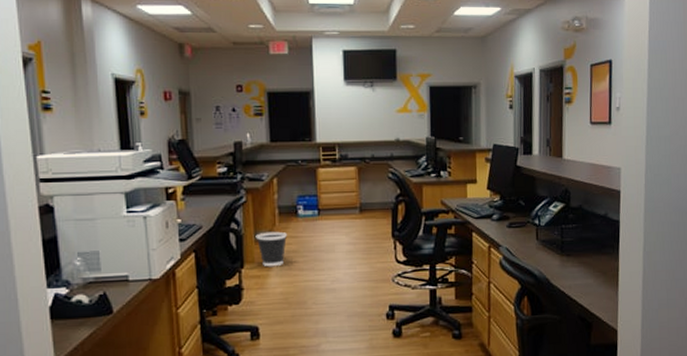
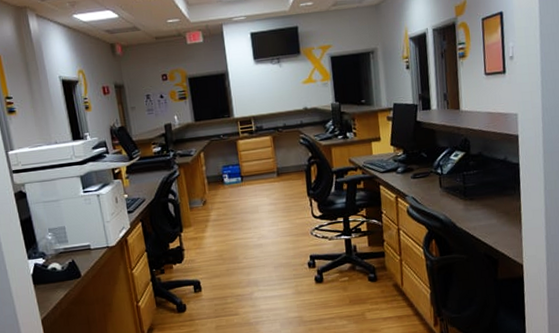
wastebasket: present [255,231,287,267] -> none [190,198,217,230]

